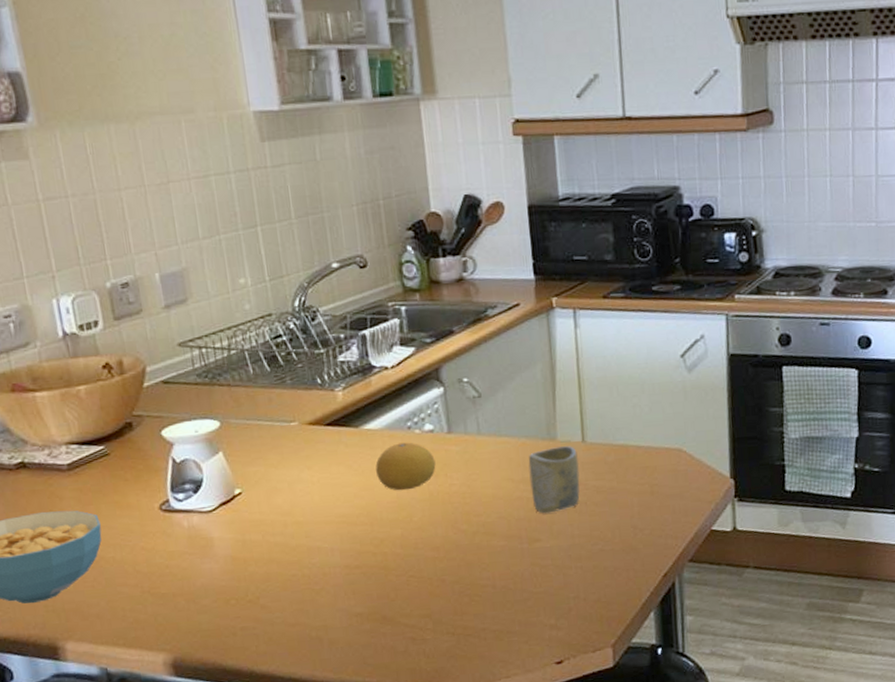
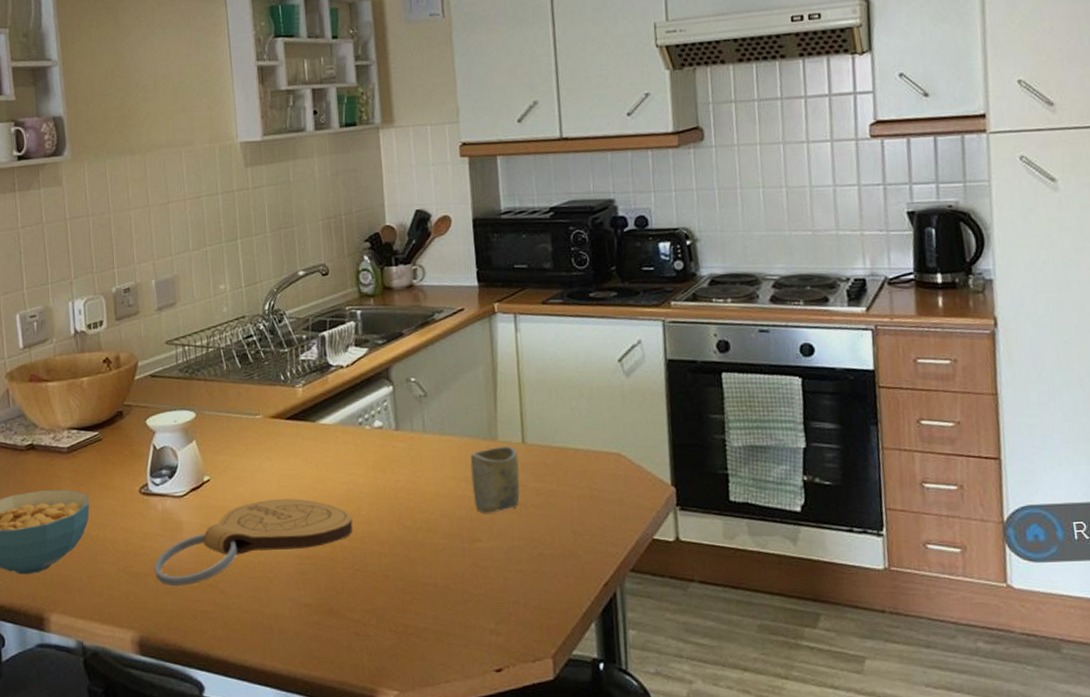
cutting board: none [183,507,405,605] -> present [154,498,353,587]
fruit: present [375,442,436,491] -> none [329,437,384,484]

